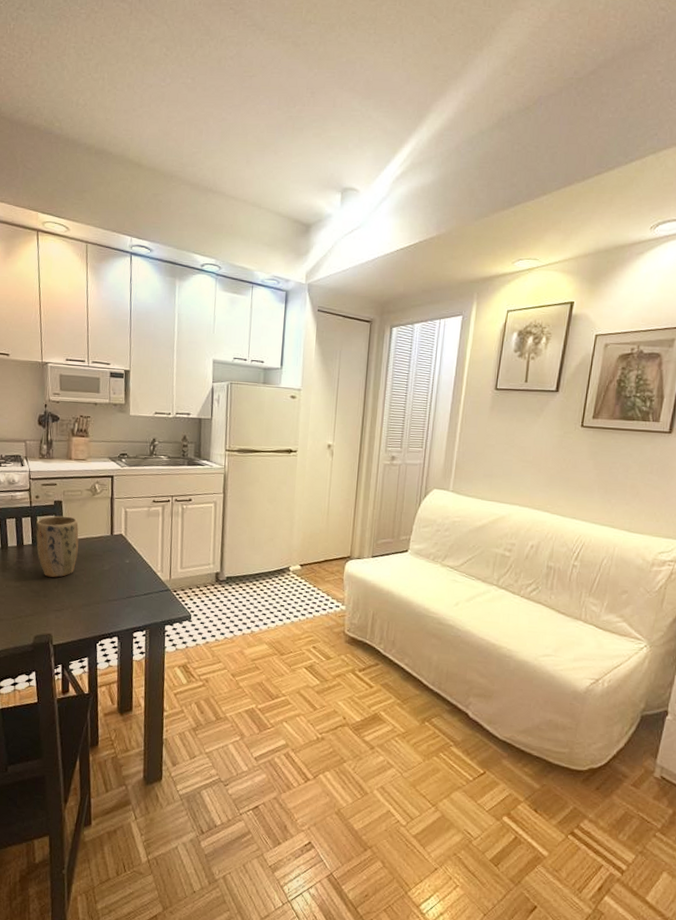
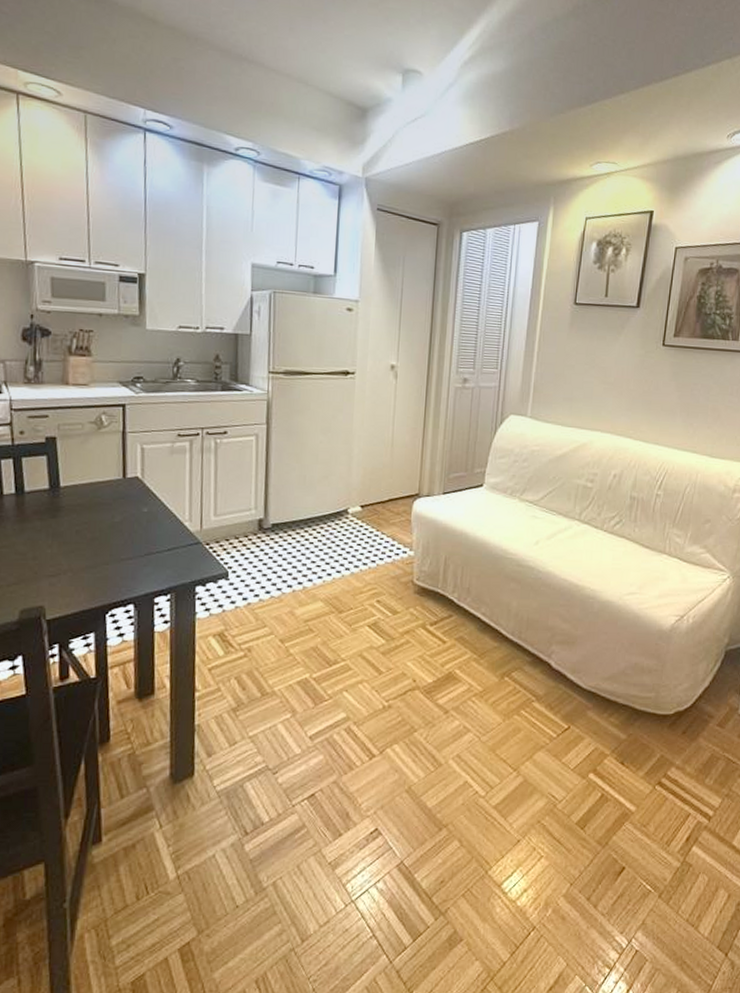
plant pot: present [35,515,79,578] -> none [20,456,80,534]

